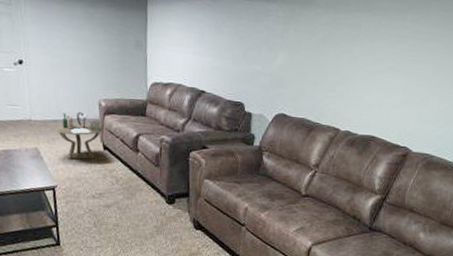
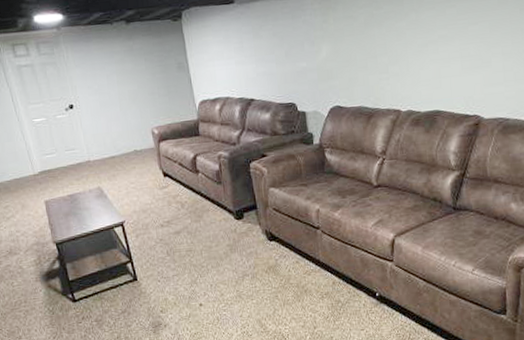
side table: present [54,111,102,160] -> none [113,143,160,193]

